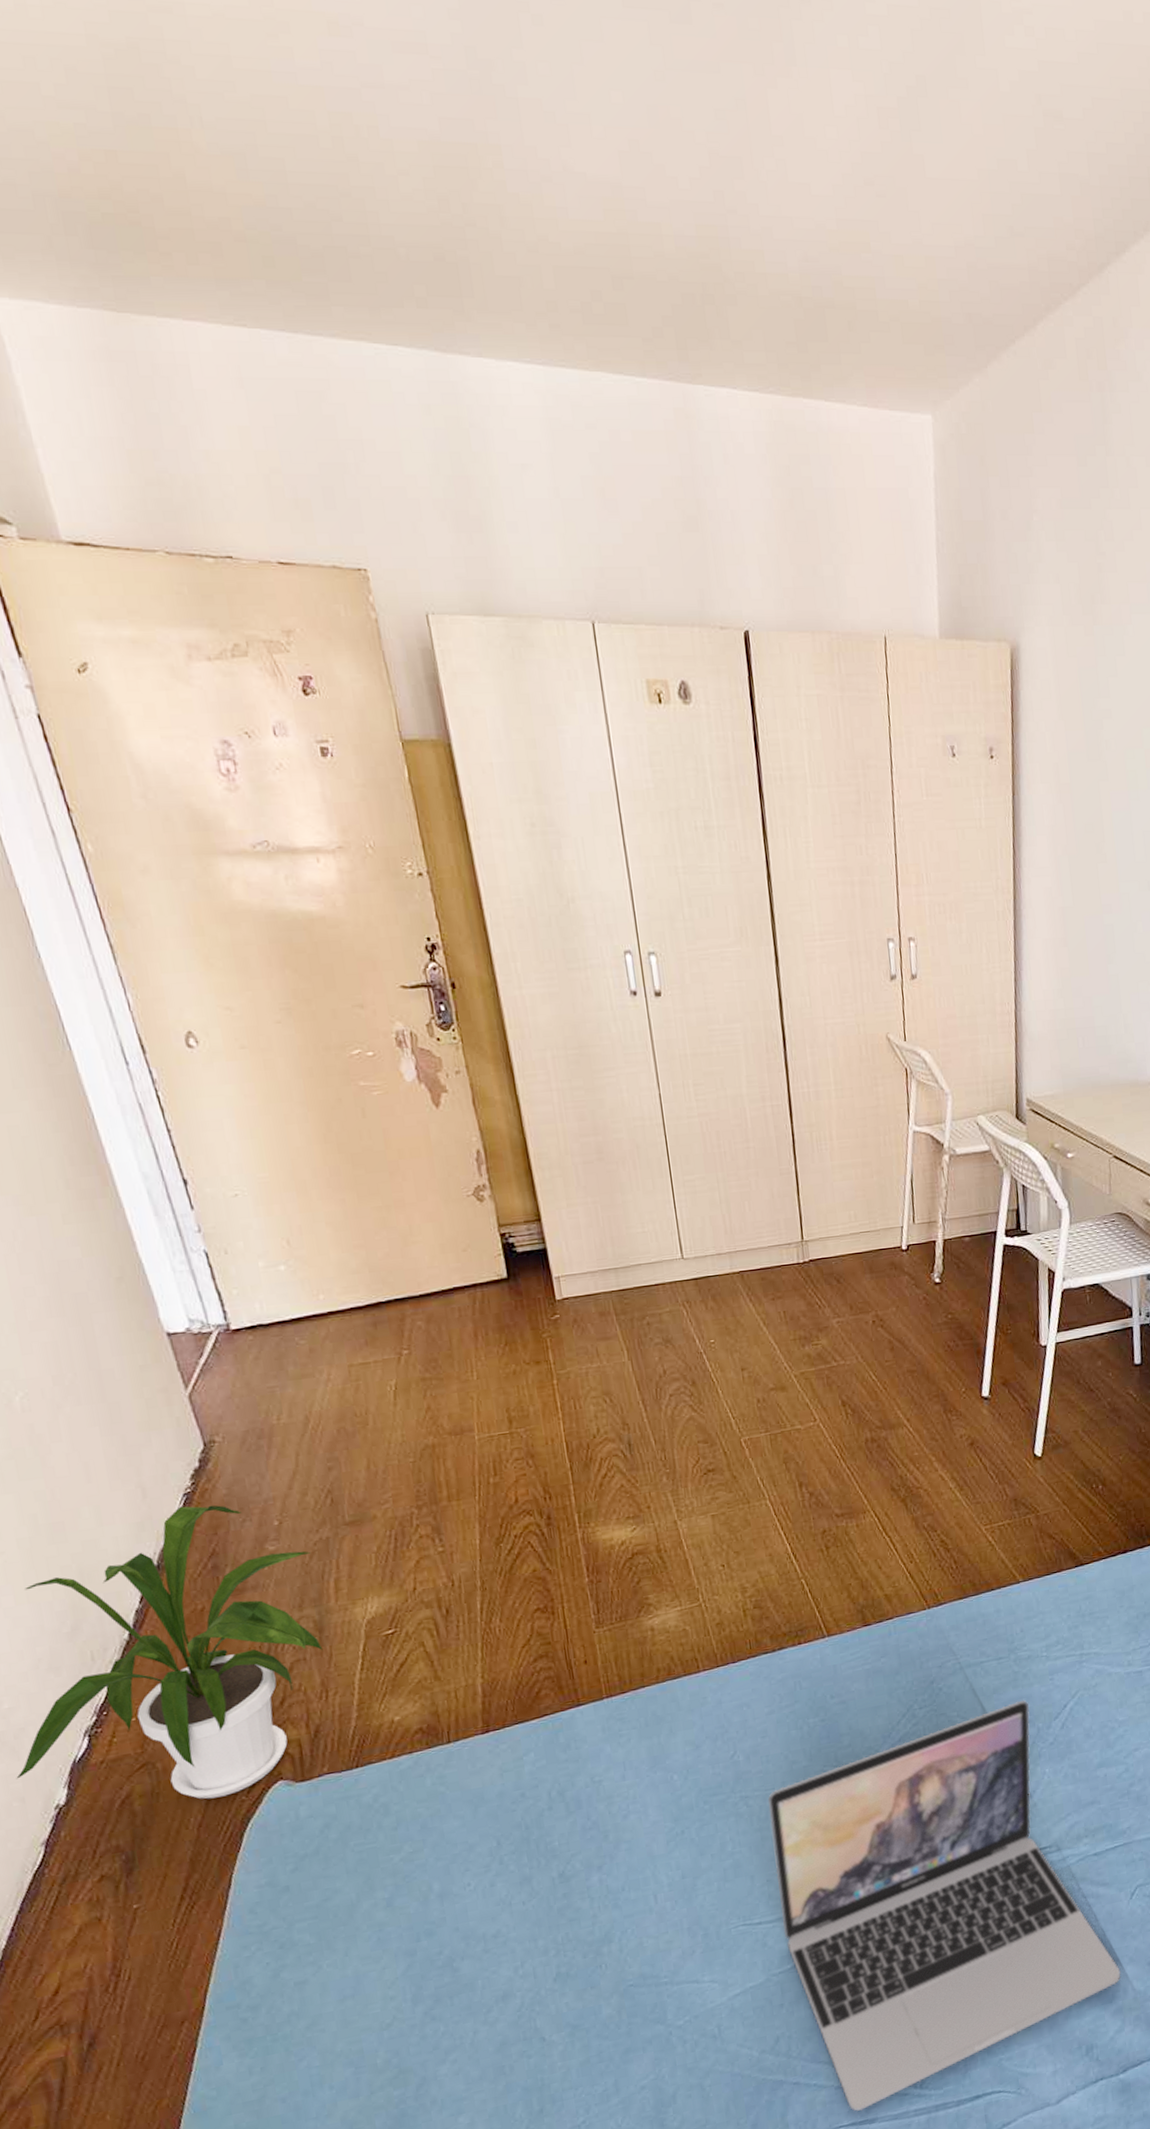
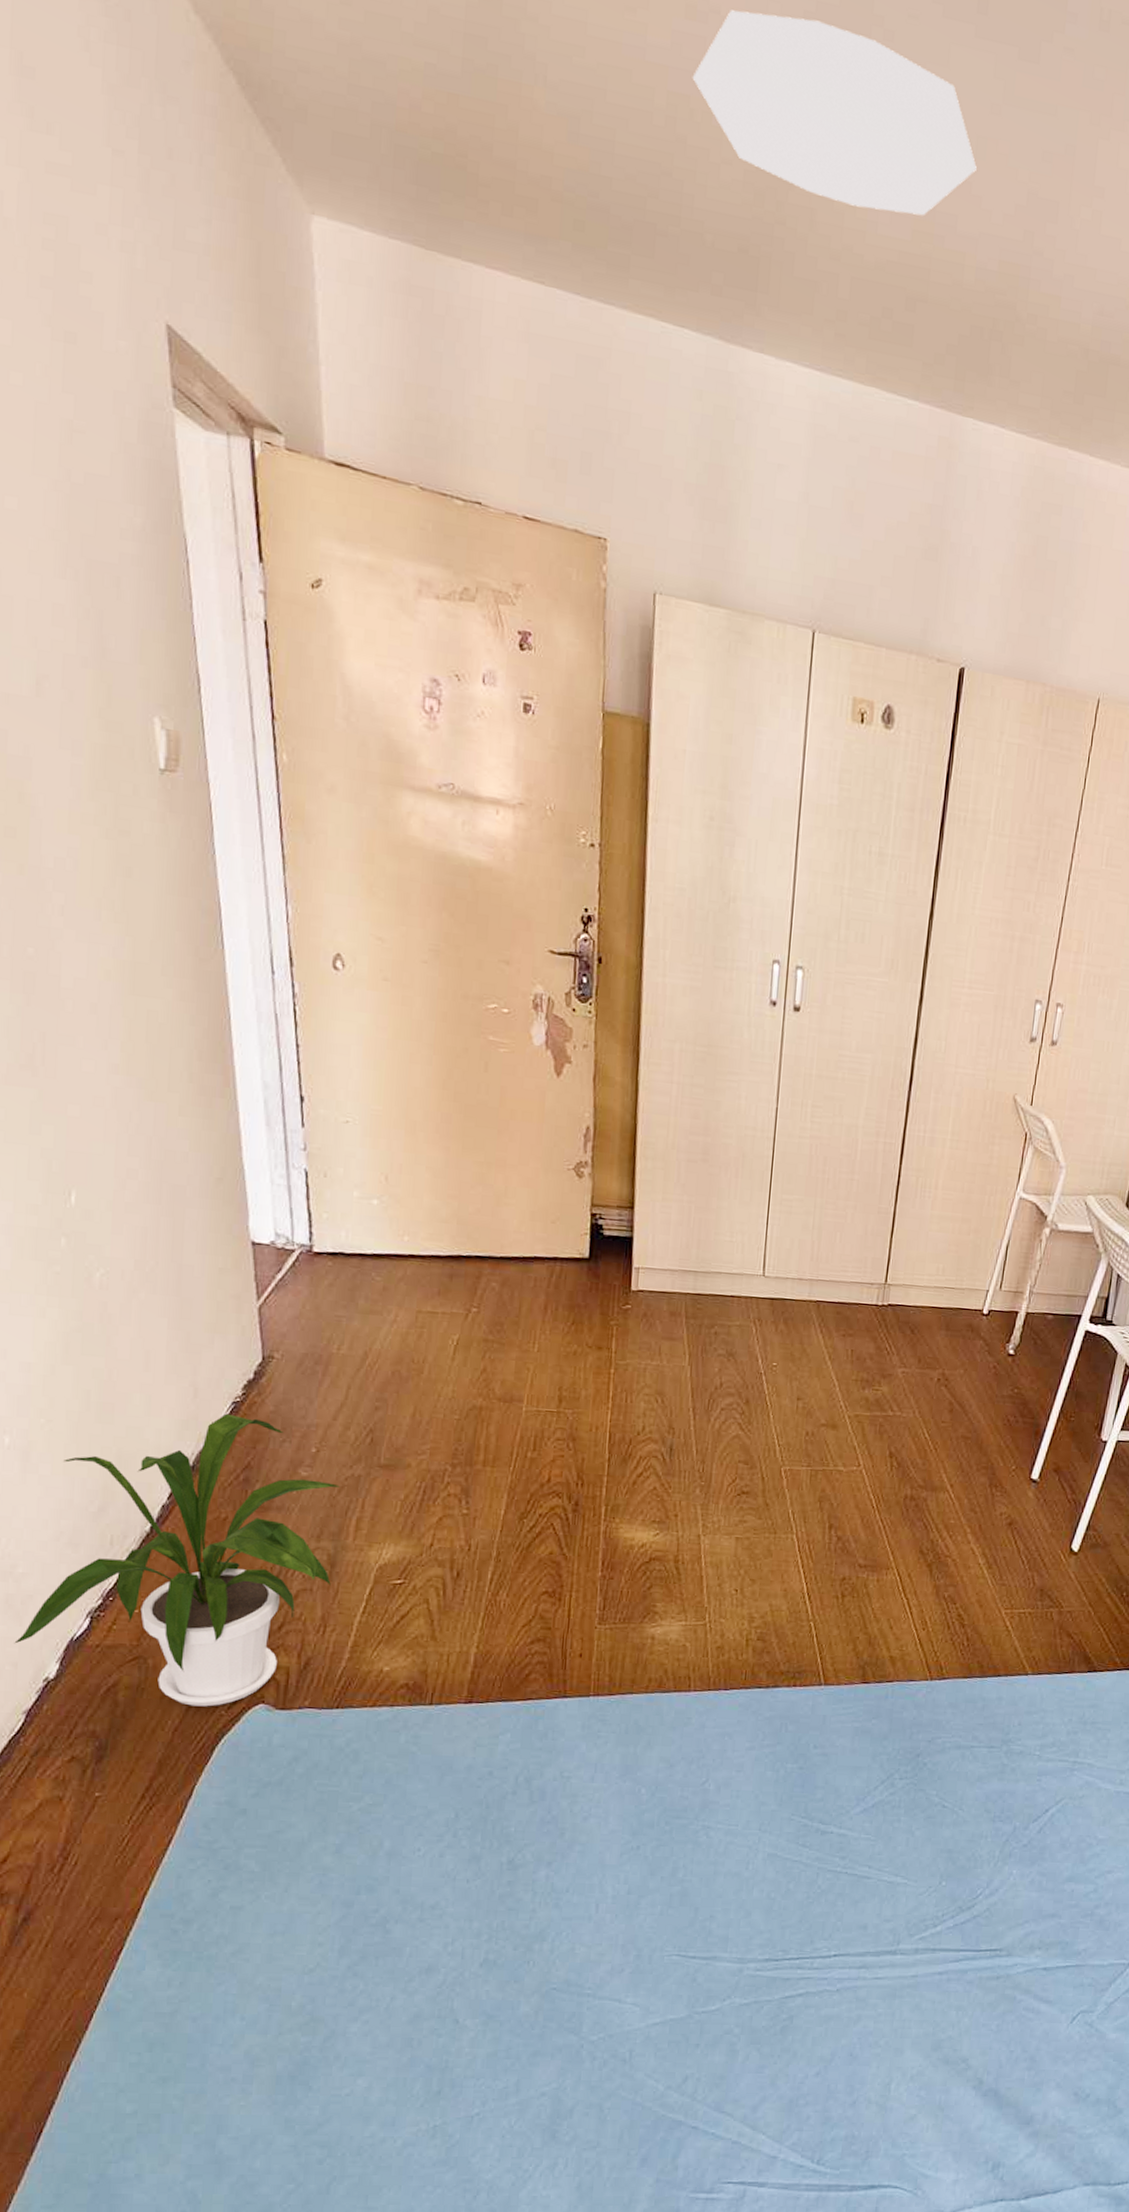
ceiling light: none [349,16,653,196] -> present [692,10,977,216]
laptop: present [768,1700,1121,2111] -> none [715,1794,1045,2171]

